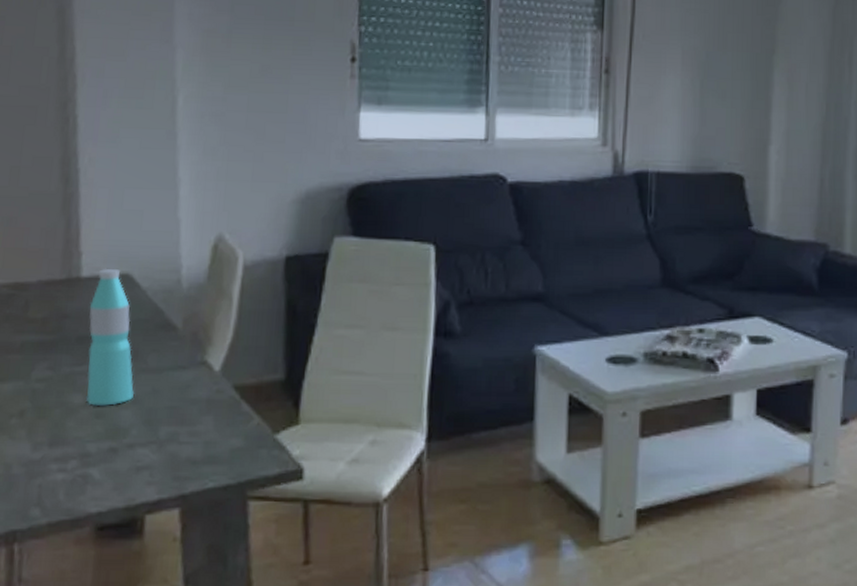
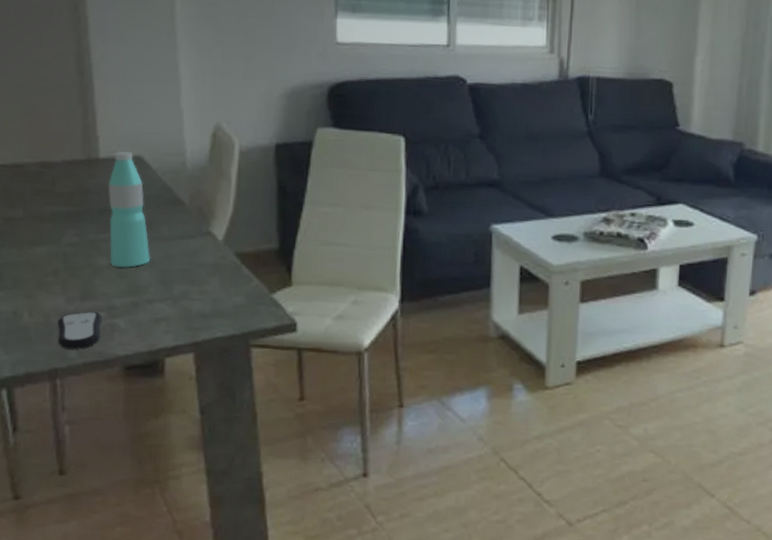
remote control: none [19,460,74,507] -> present [58,312,102,349]

